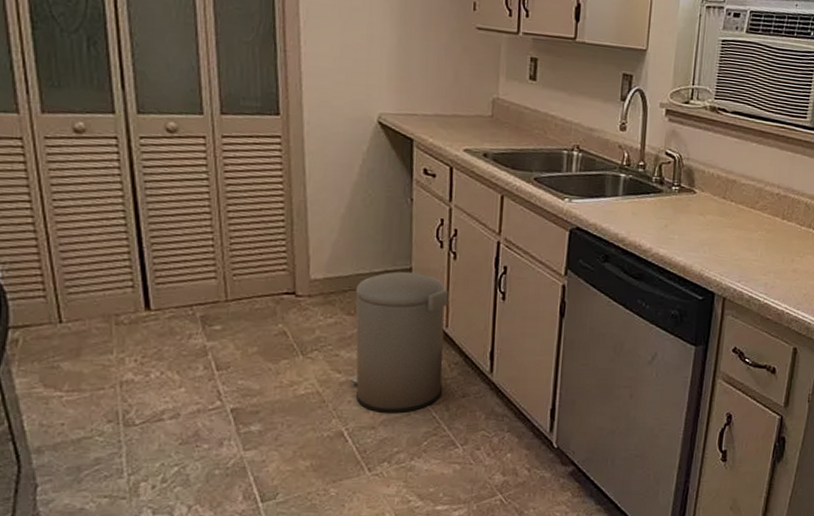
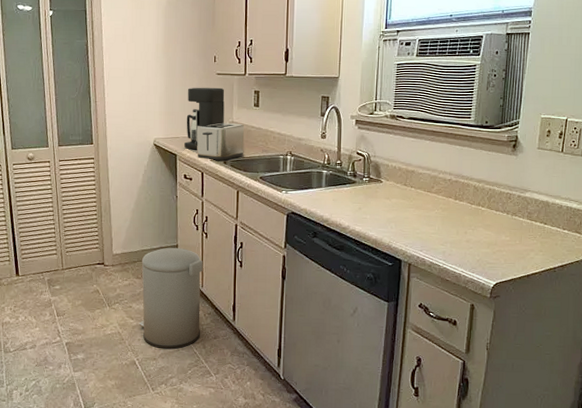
coffee maker: none [425,44,488,135] -> present [184,87,225,150]
toaster: none [441,97,515,153] -> present [195,122,245,162]

